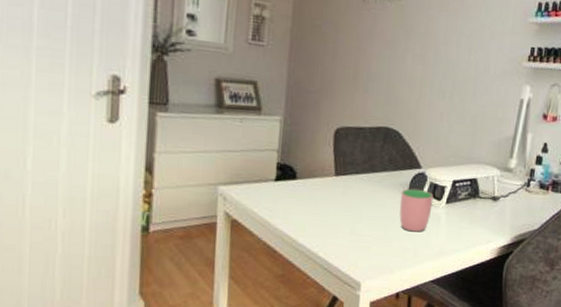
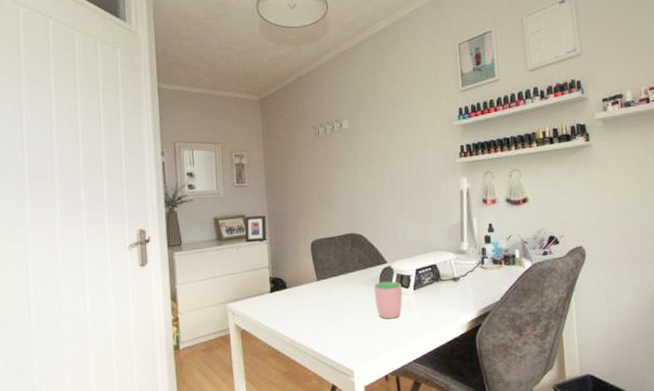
picture frame: none [252,83,283,119] -> present [244,215,267,243]

